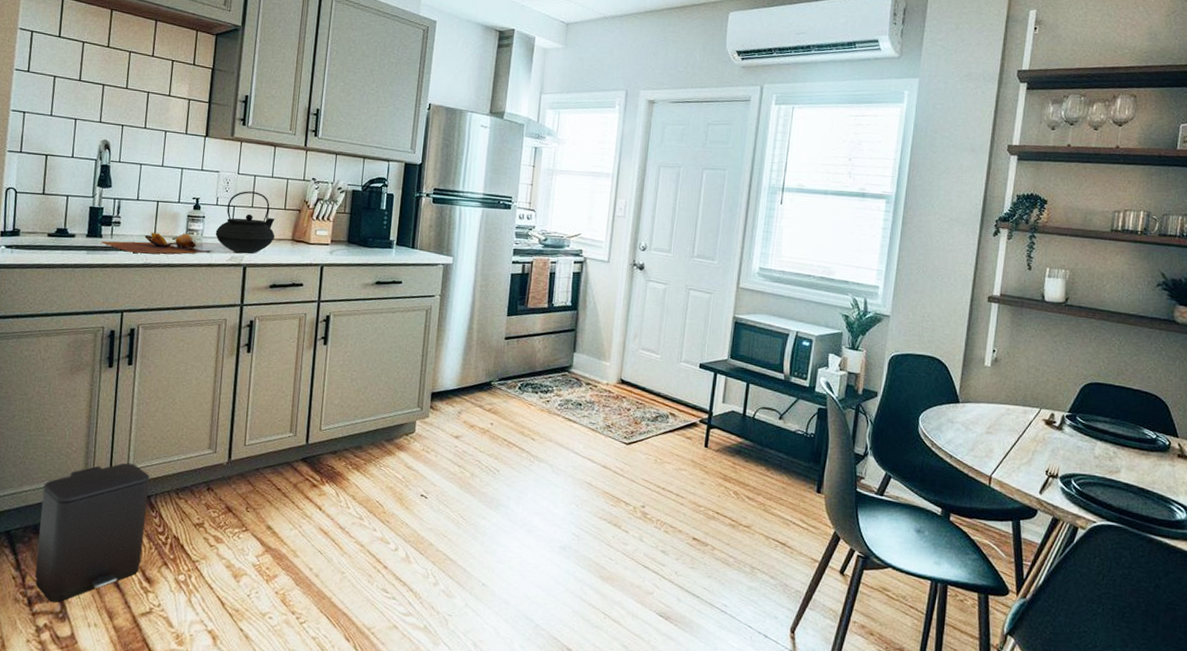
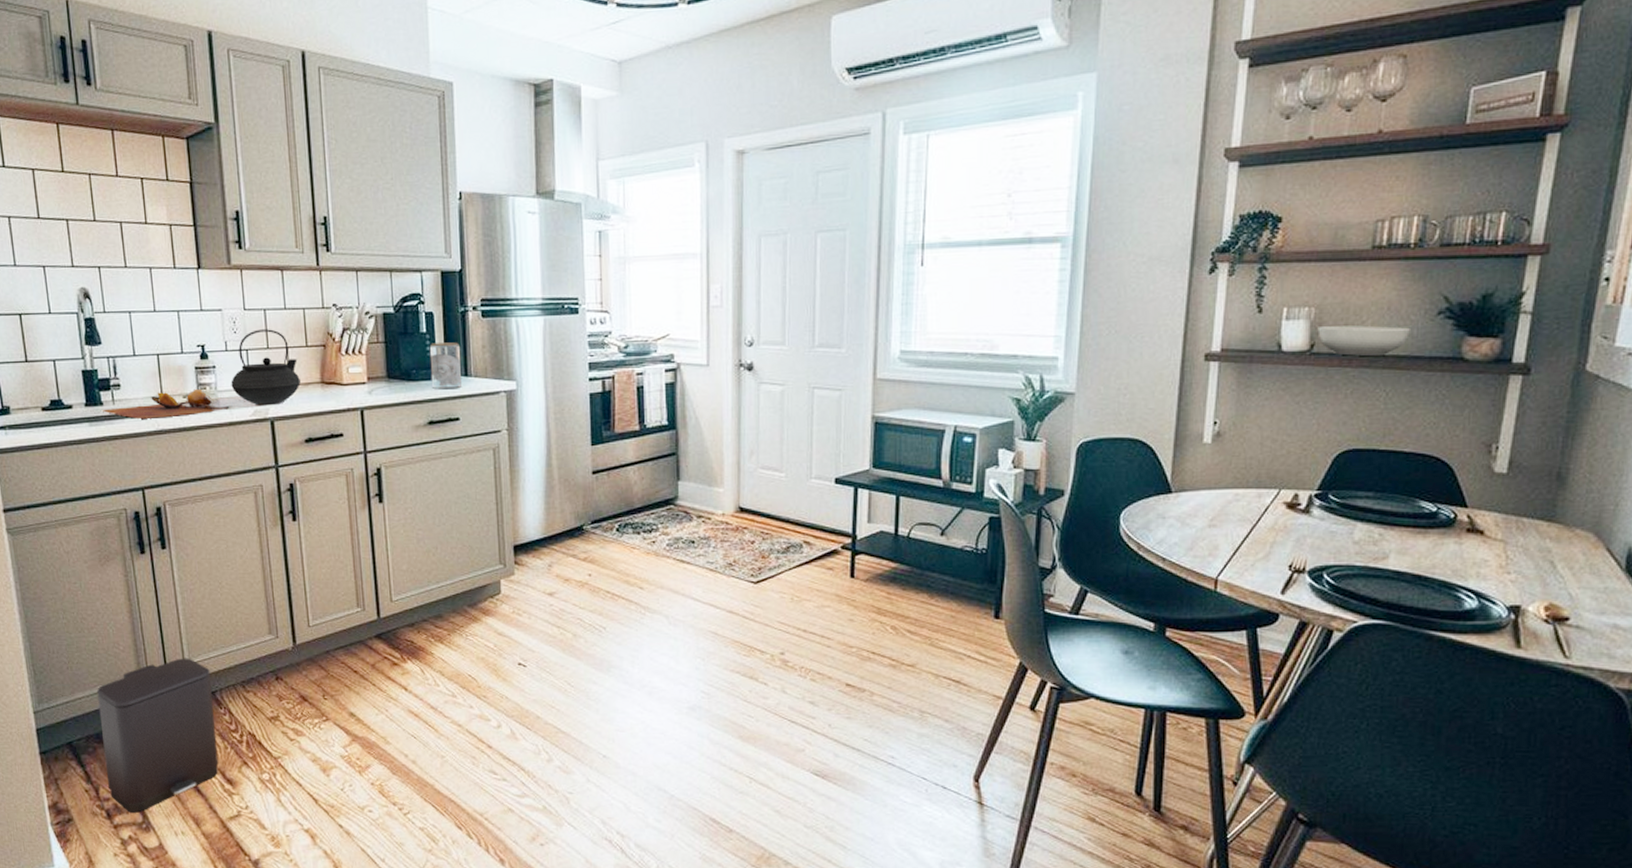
jar: none [383,218,412,258] -> present [429,342,462,390]
bowl: none [1071,284,1139,313] -> present [1317,325,1412,357]

